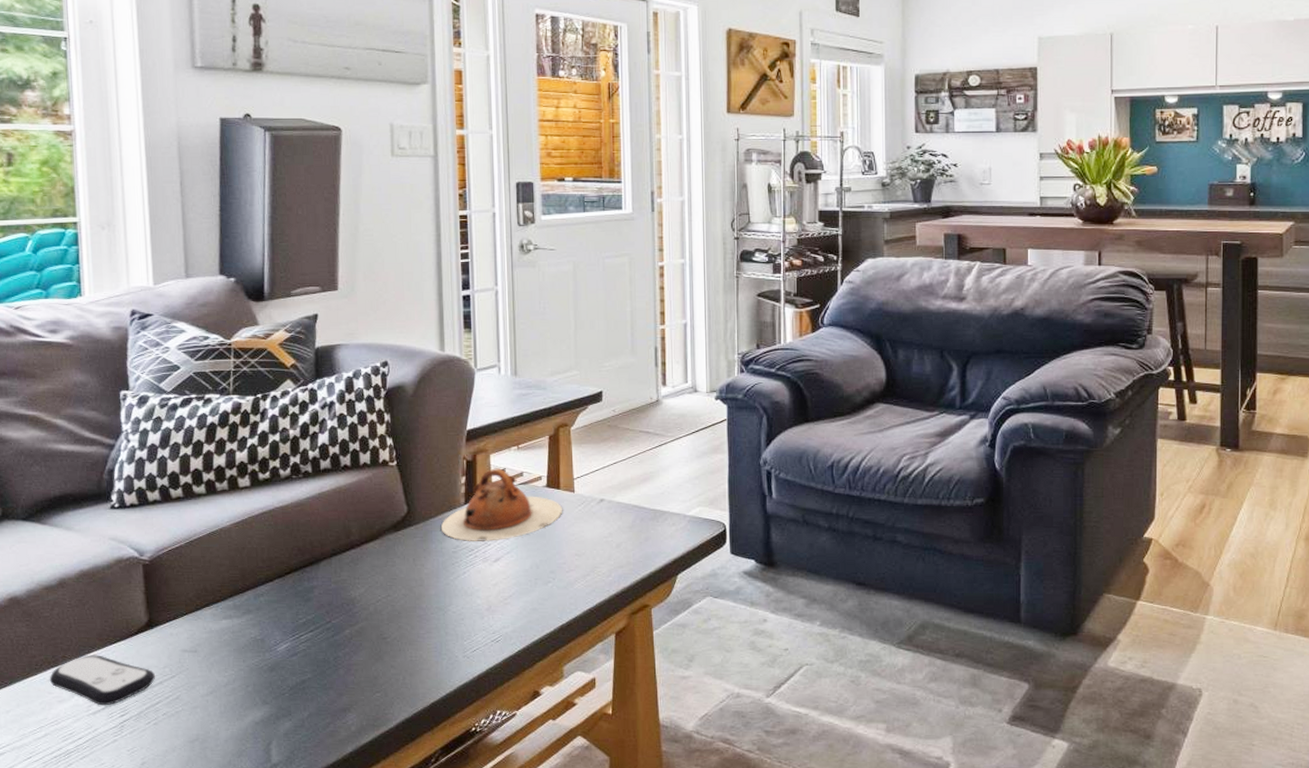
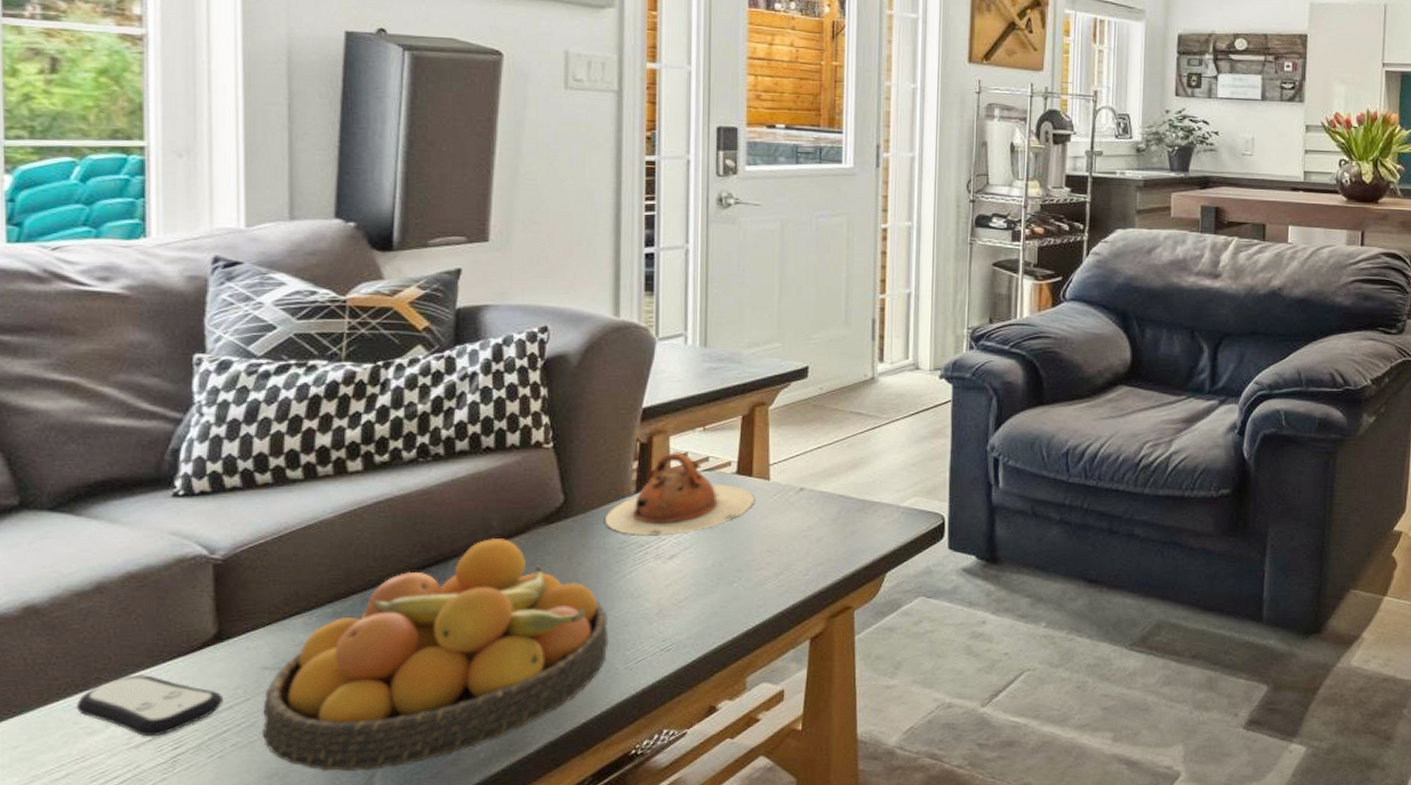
fruit bowl: none [185,542,449,738] -> present [263,537,609,771]

